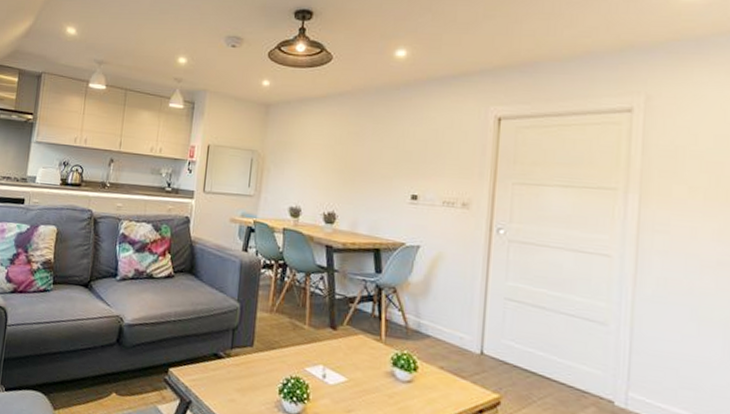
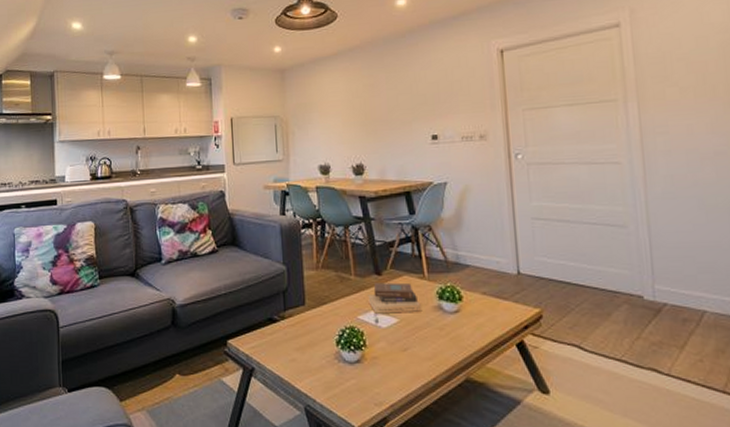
books: none [318,337,373,375] -> present [368,282,421,314]

